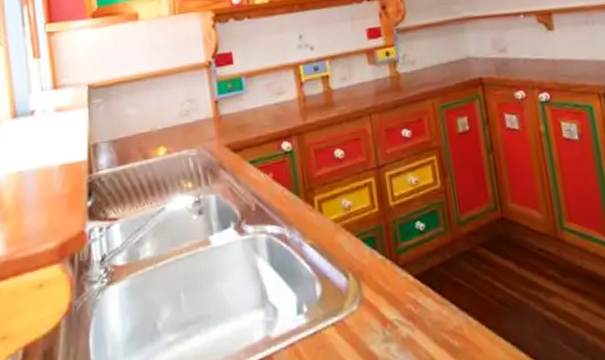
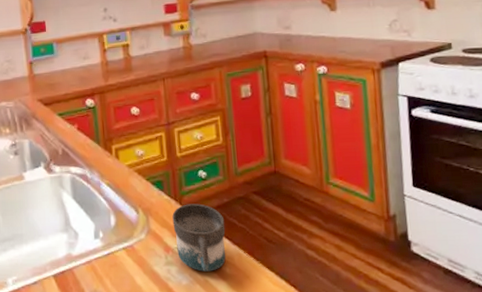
mug: none [388,262,454,348] -> present [172,203,226,272]

